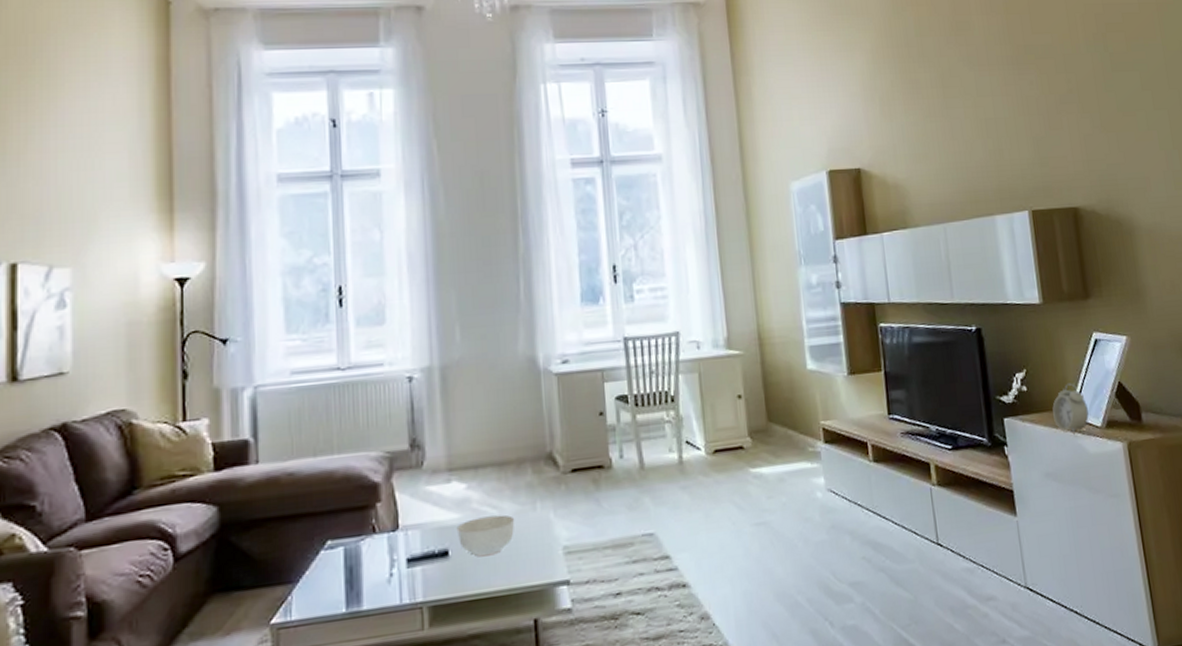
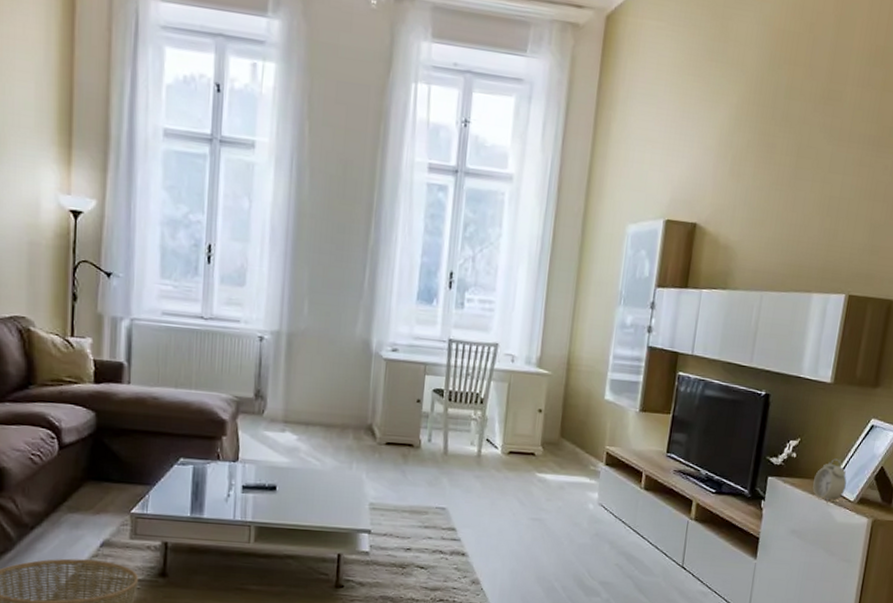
bowl: present [456,515,515,558] -> none [285,465,334,498]

